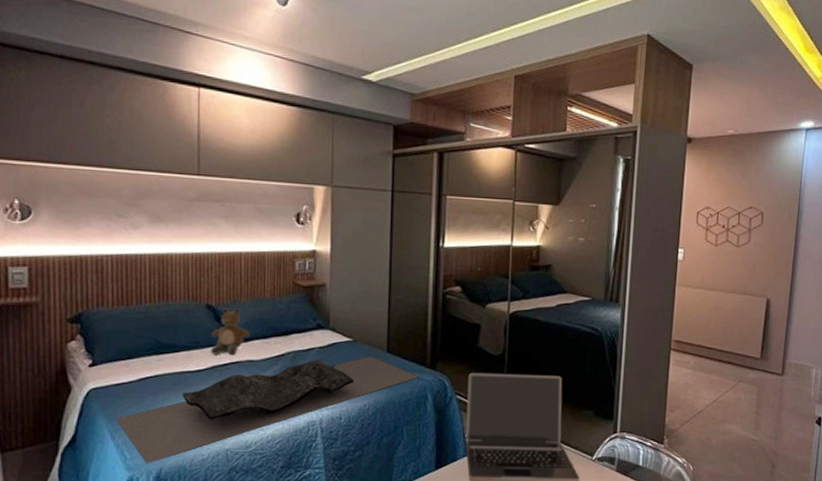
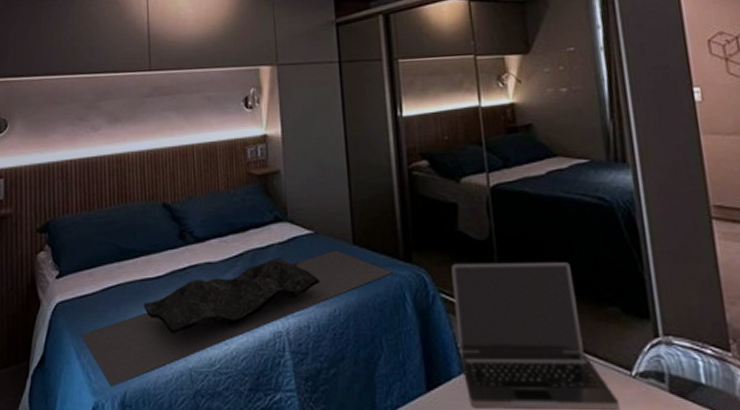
bear: present [211,308,250,356] -> none [169,205,206,259]

